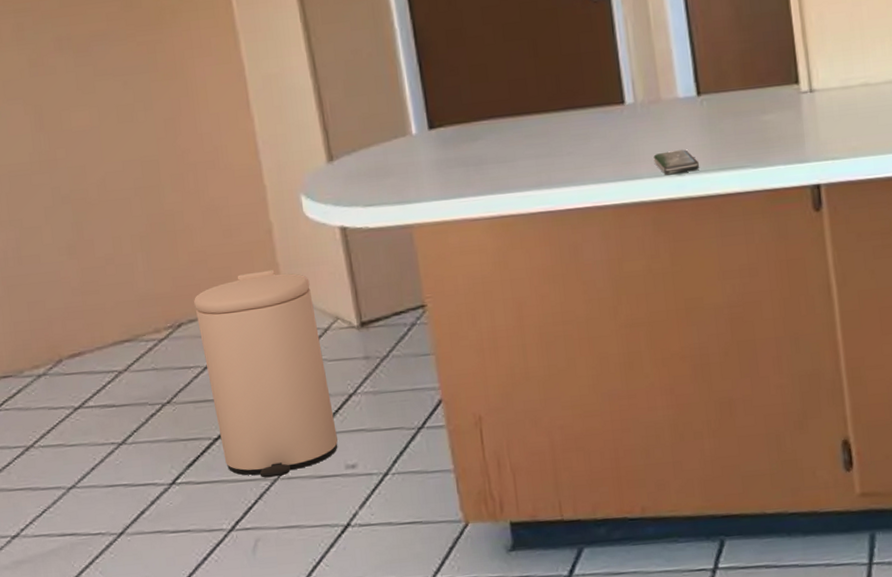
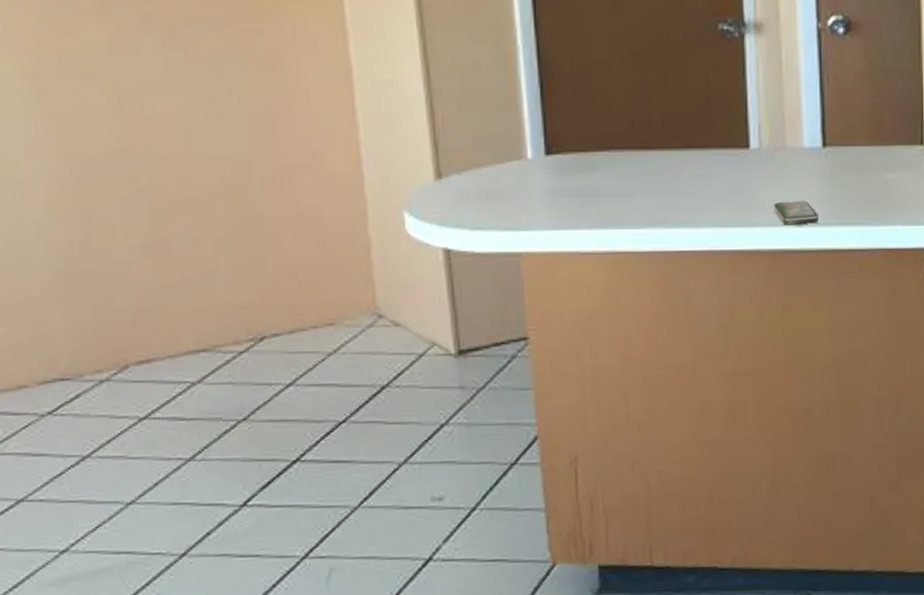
pedal bin: present [194,270,338,478] -> none [280,288,425,505]

